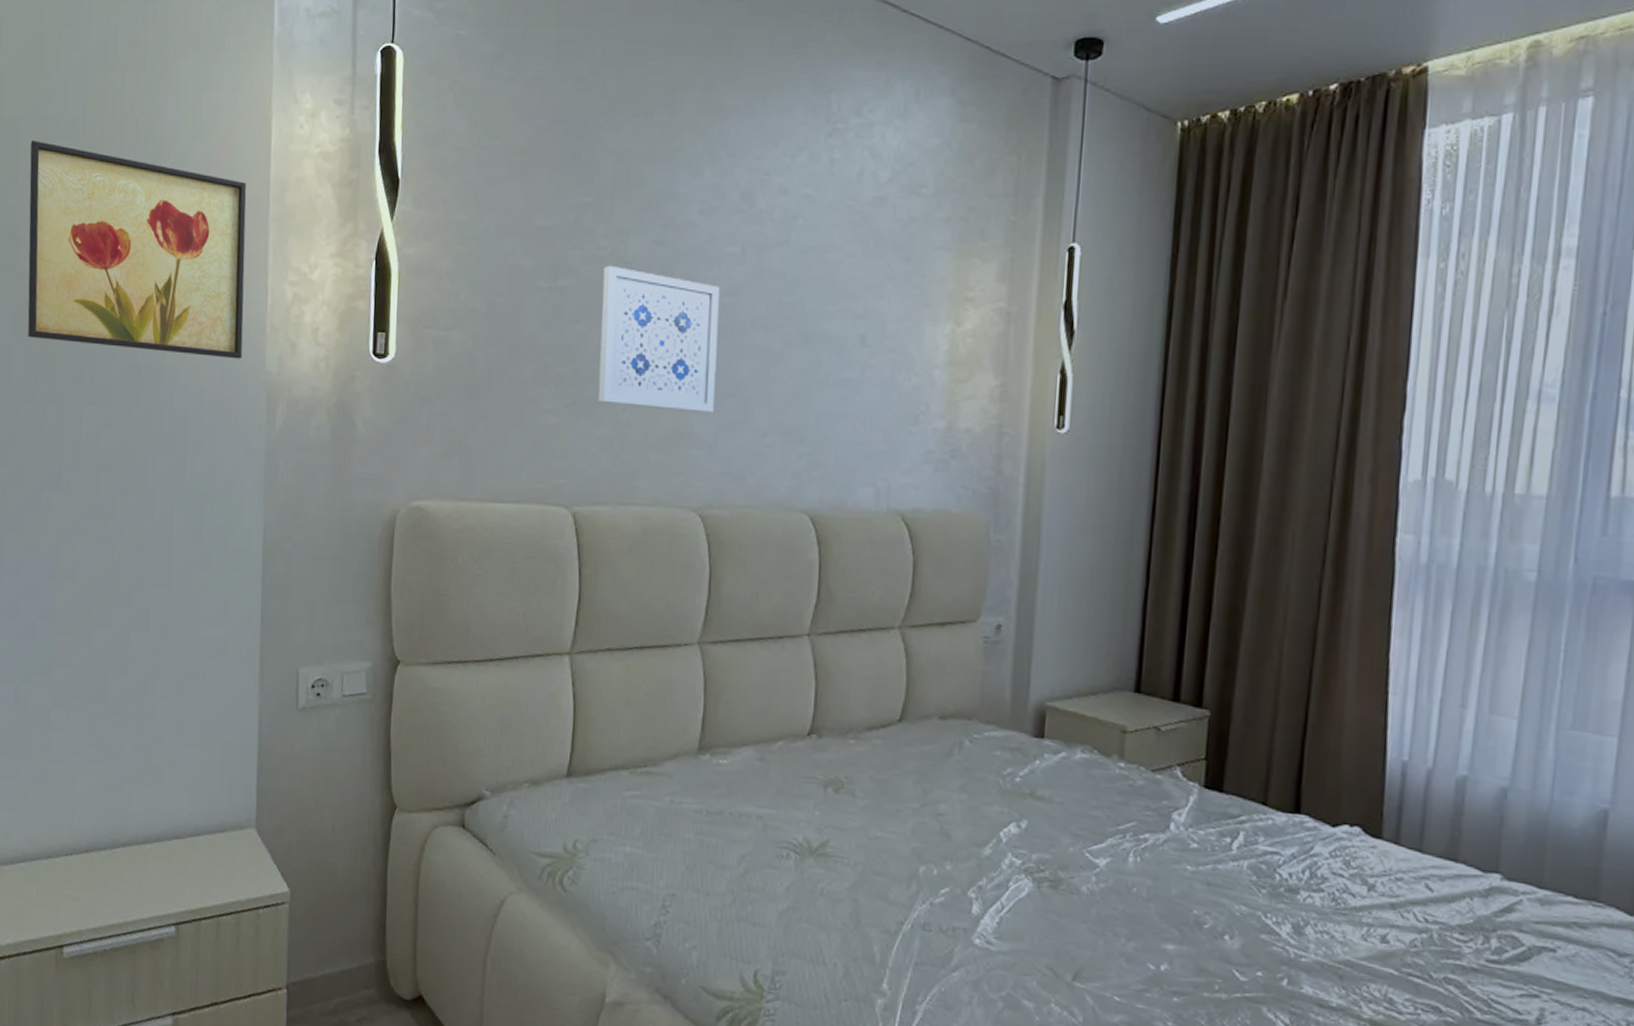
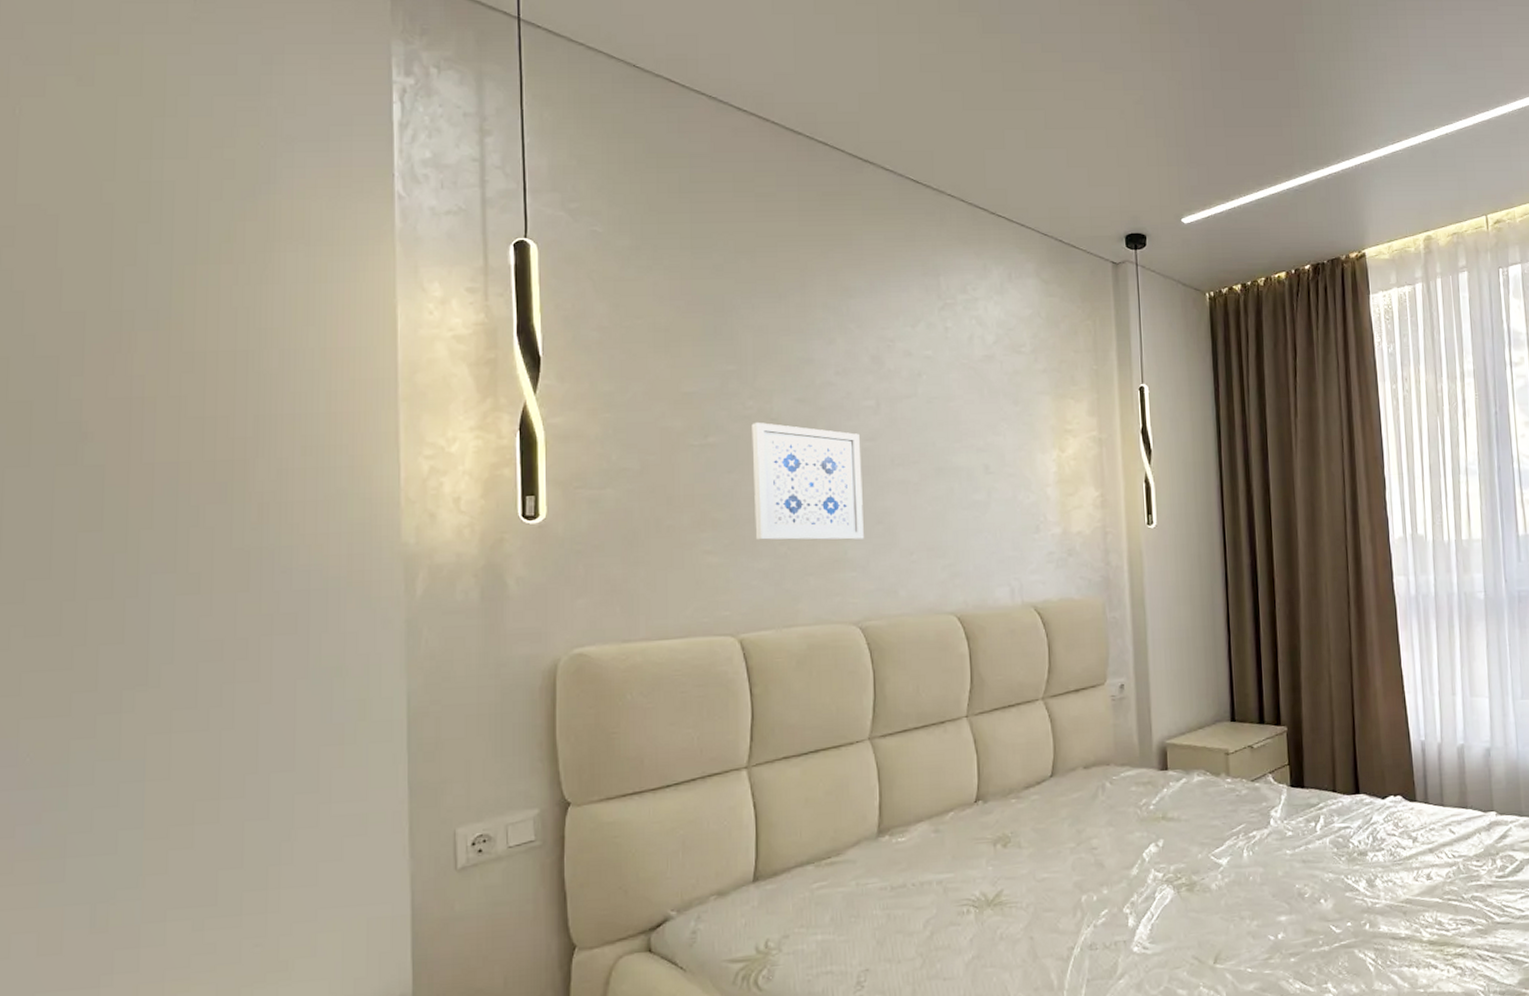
wall art: present [27,141,247,359] -> none [99,333,373,534]

